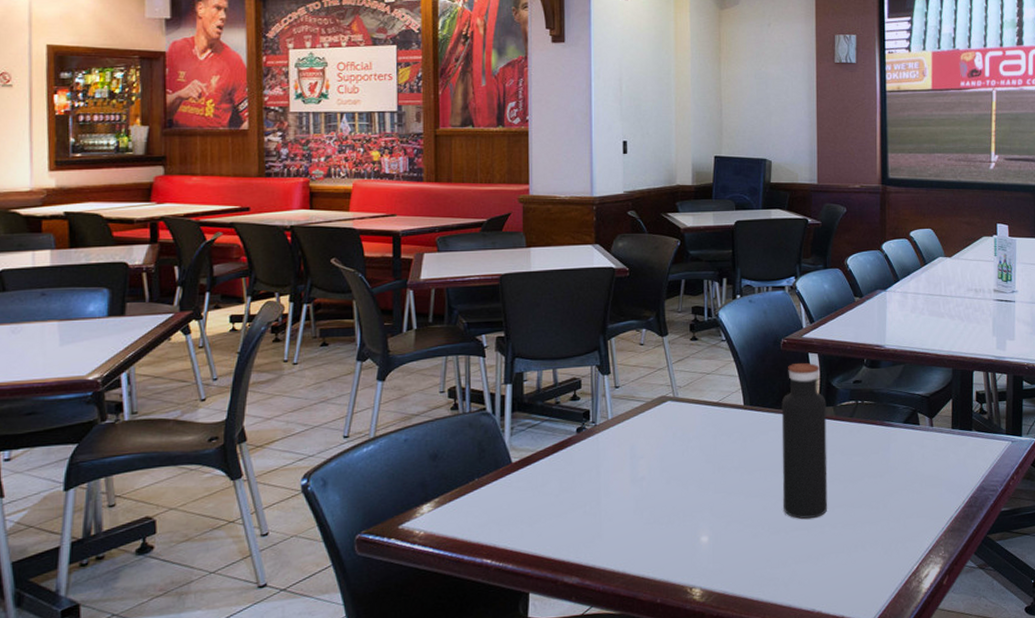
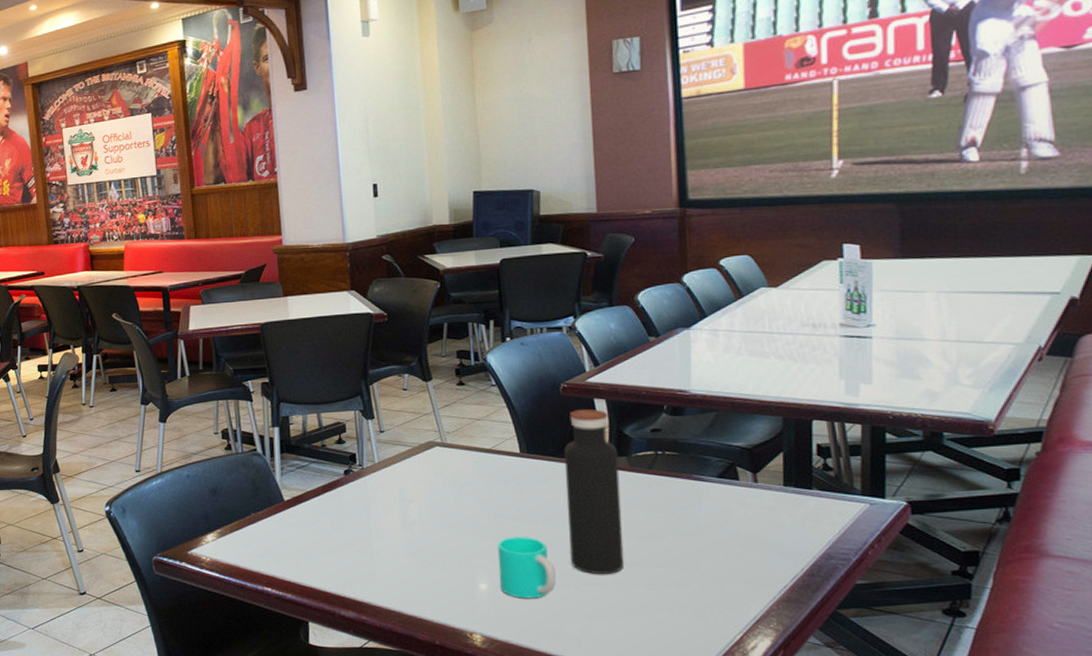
cup: none [719,487,770,548] -> present [497,537,556,599]

